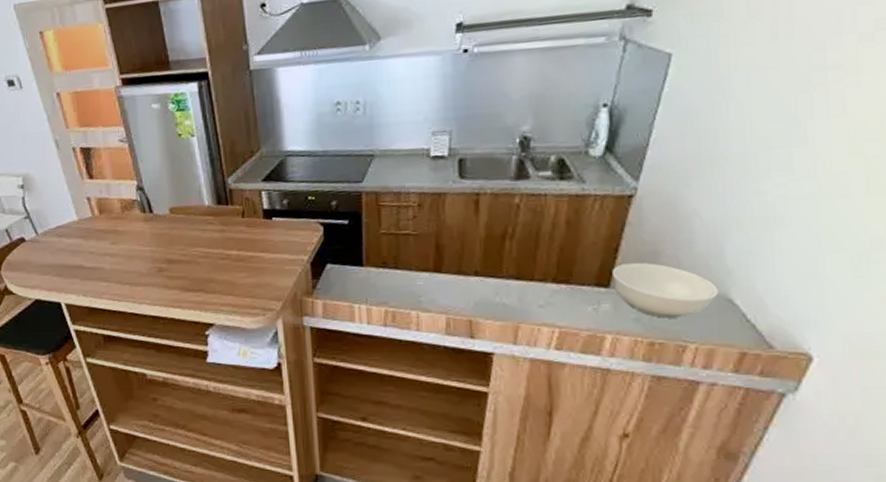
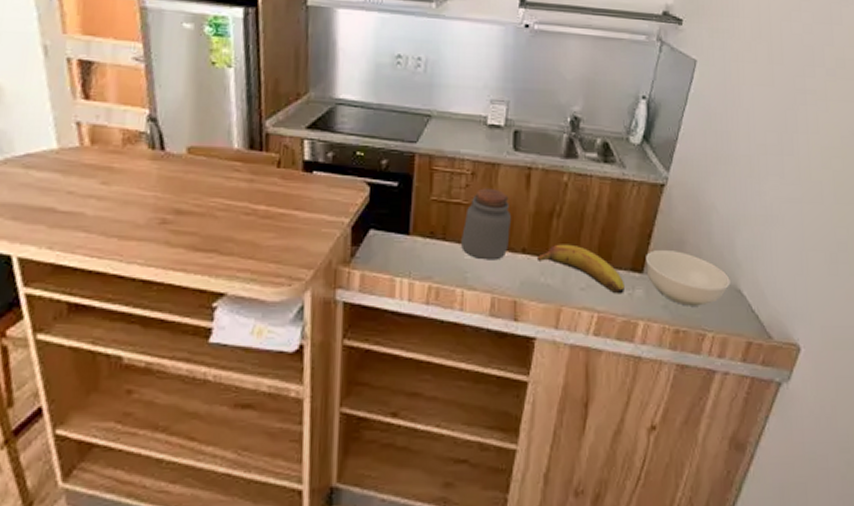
jar: none [413,217,462,285] -> present [461,188,512,260]
fruit: none [490,264,588,310] -> present [536,244,624,294]

